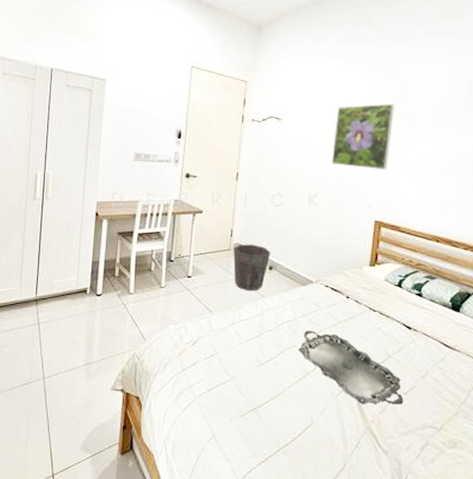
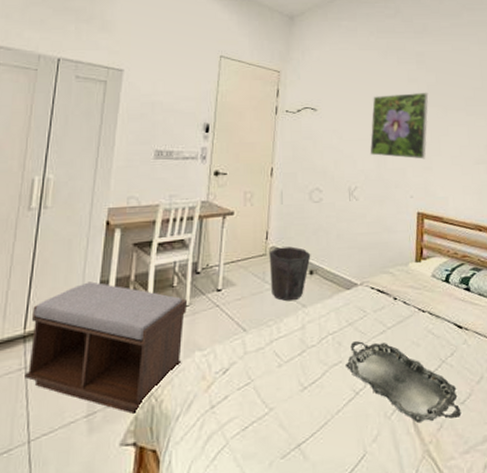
bench: none [38,261,162,367] -> present [25,281,187,414]

